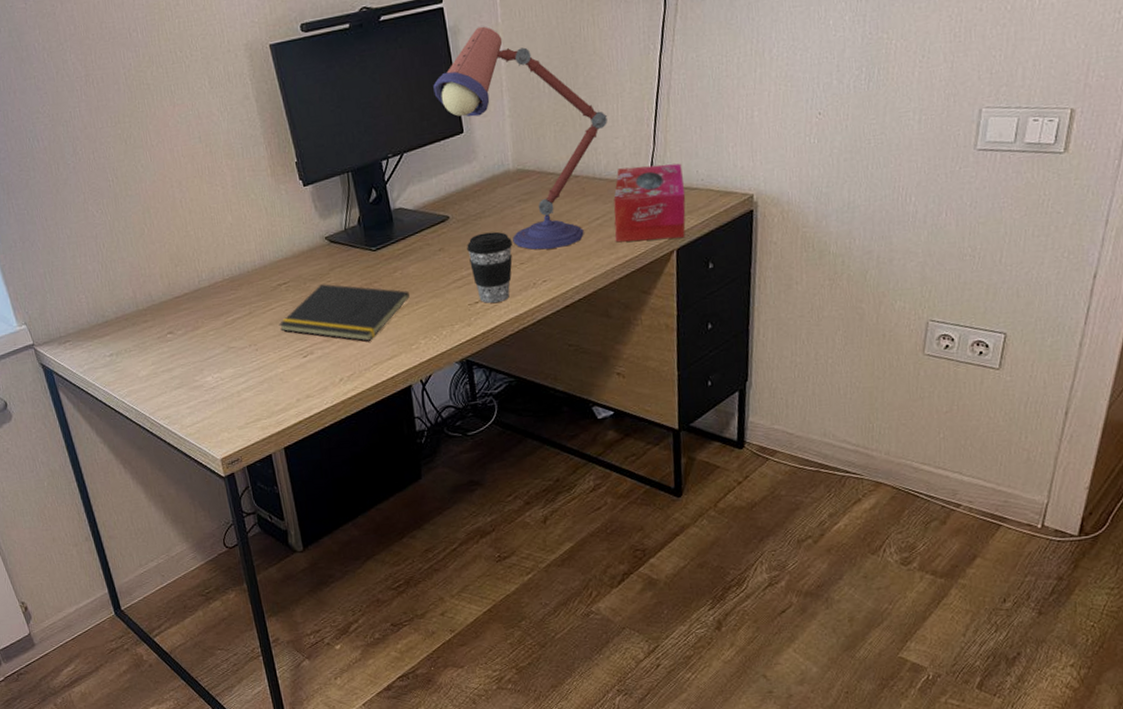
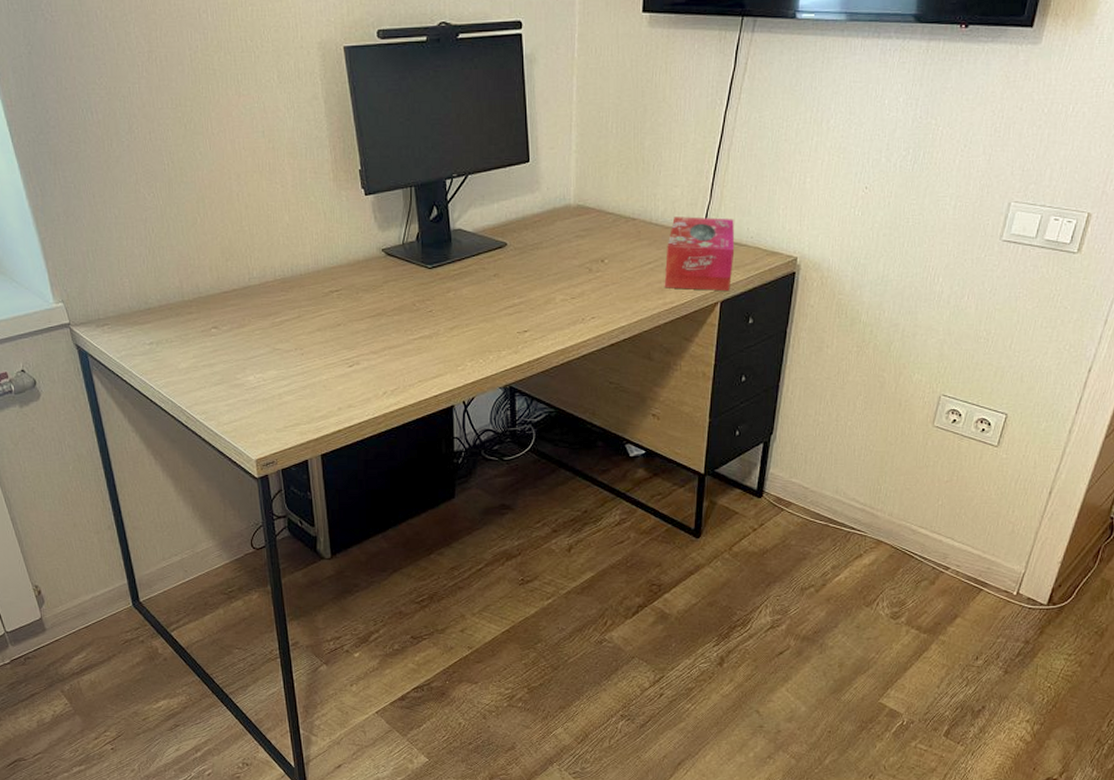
notepad: present [278,284,410,341] -> none [327,296,460,358]
desk lamp: present [433,26,608,250] -> none [504,58,670,287]
coffee cup: present [467,231,513,304] -> none [521,264,565,334]

